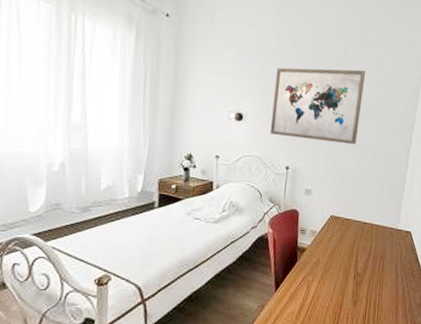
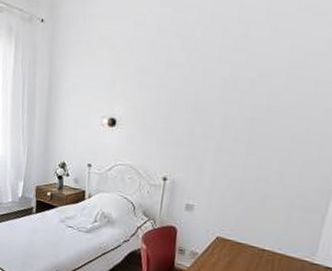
wall art: present [270,67,366,145] -> none [146,54,277,153]

